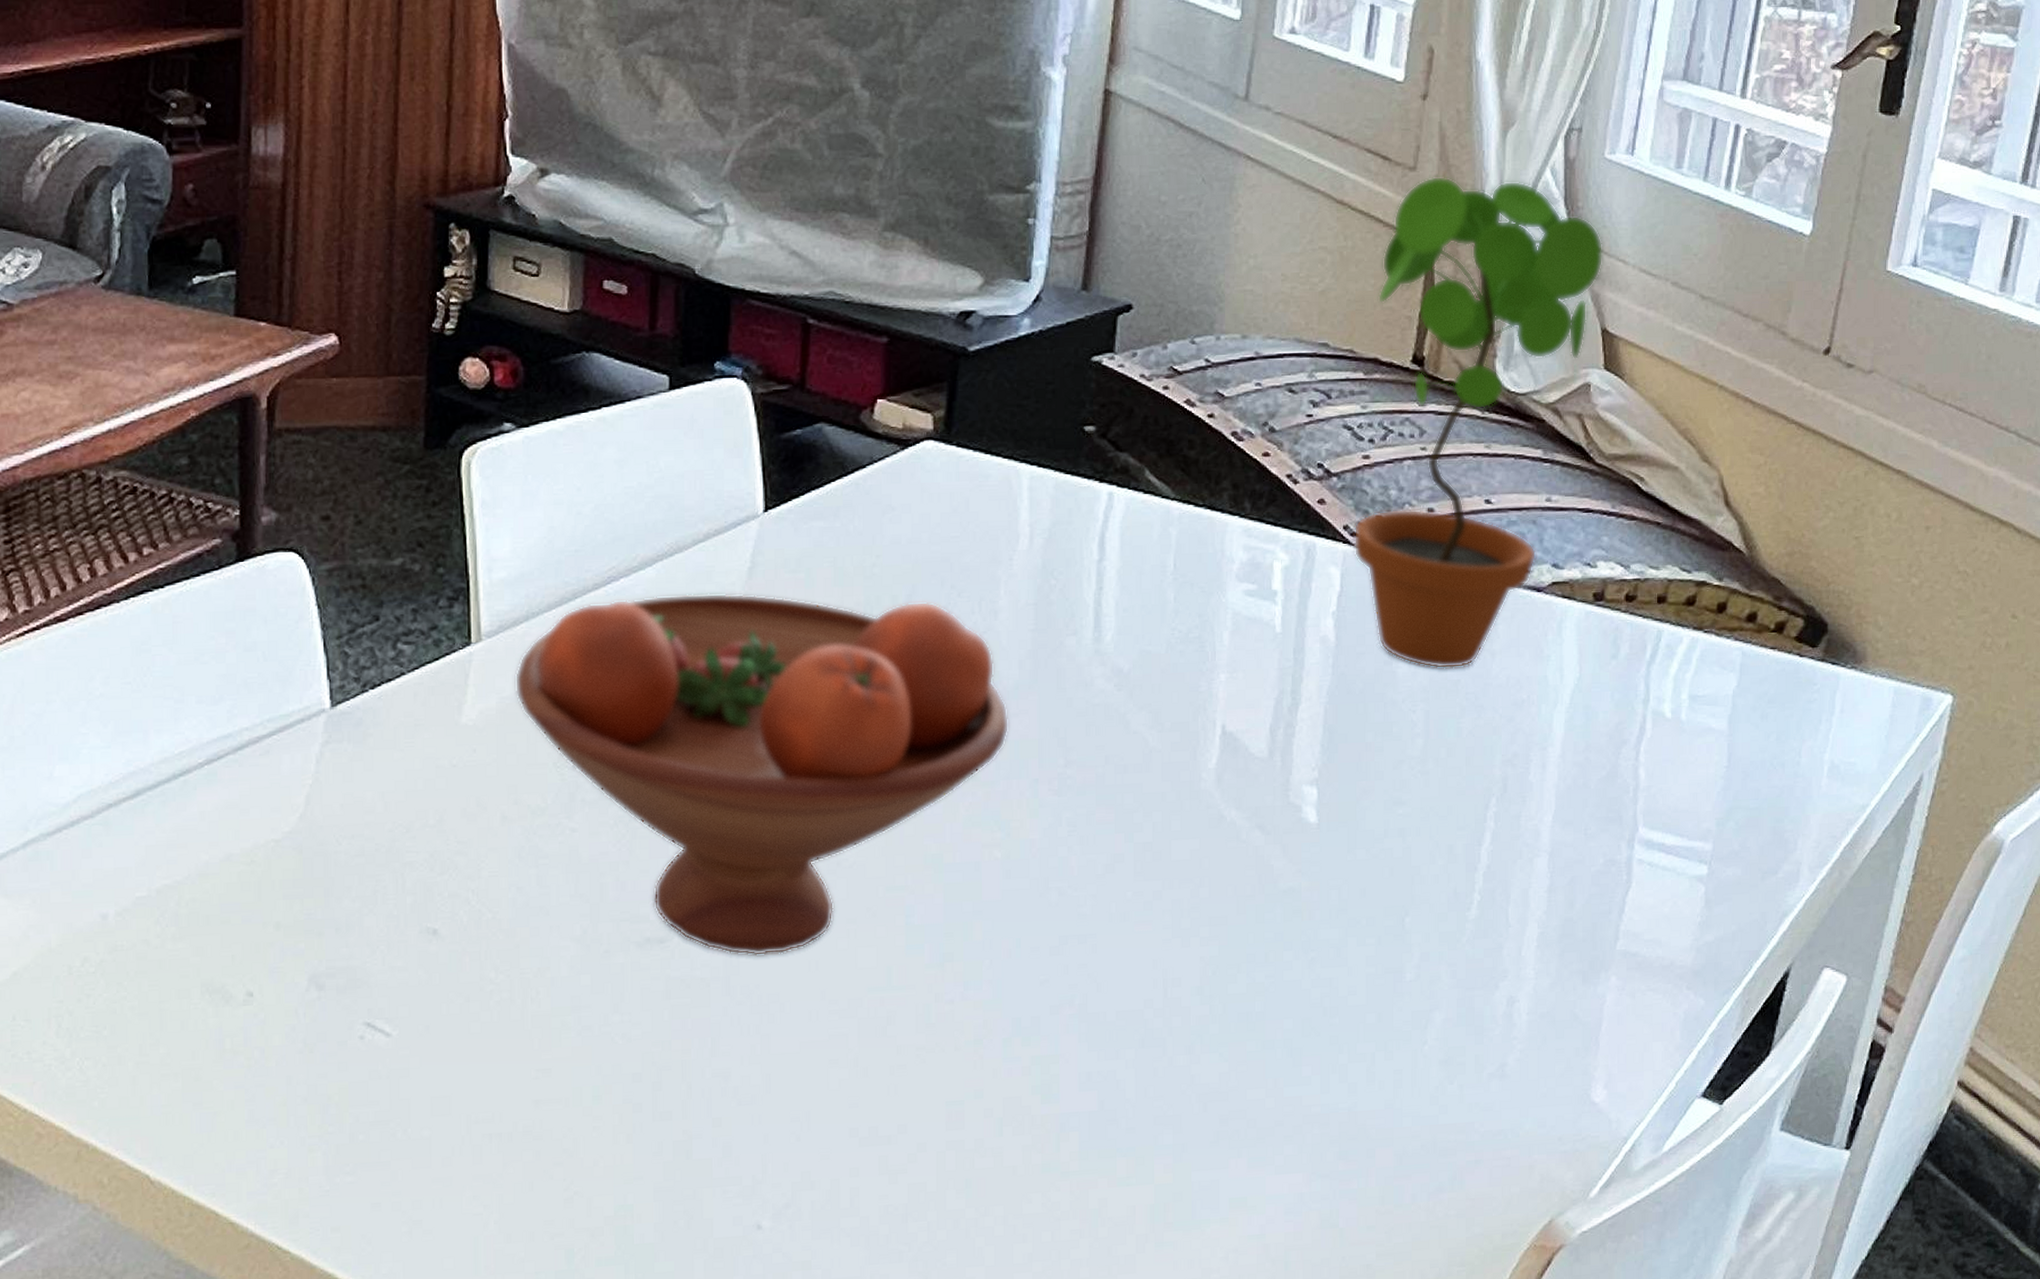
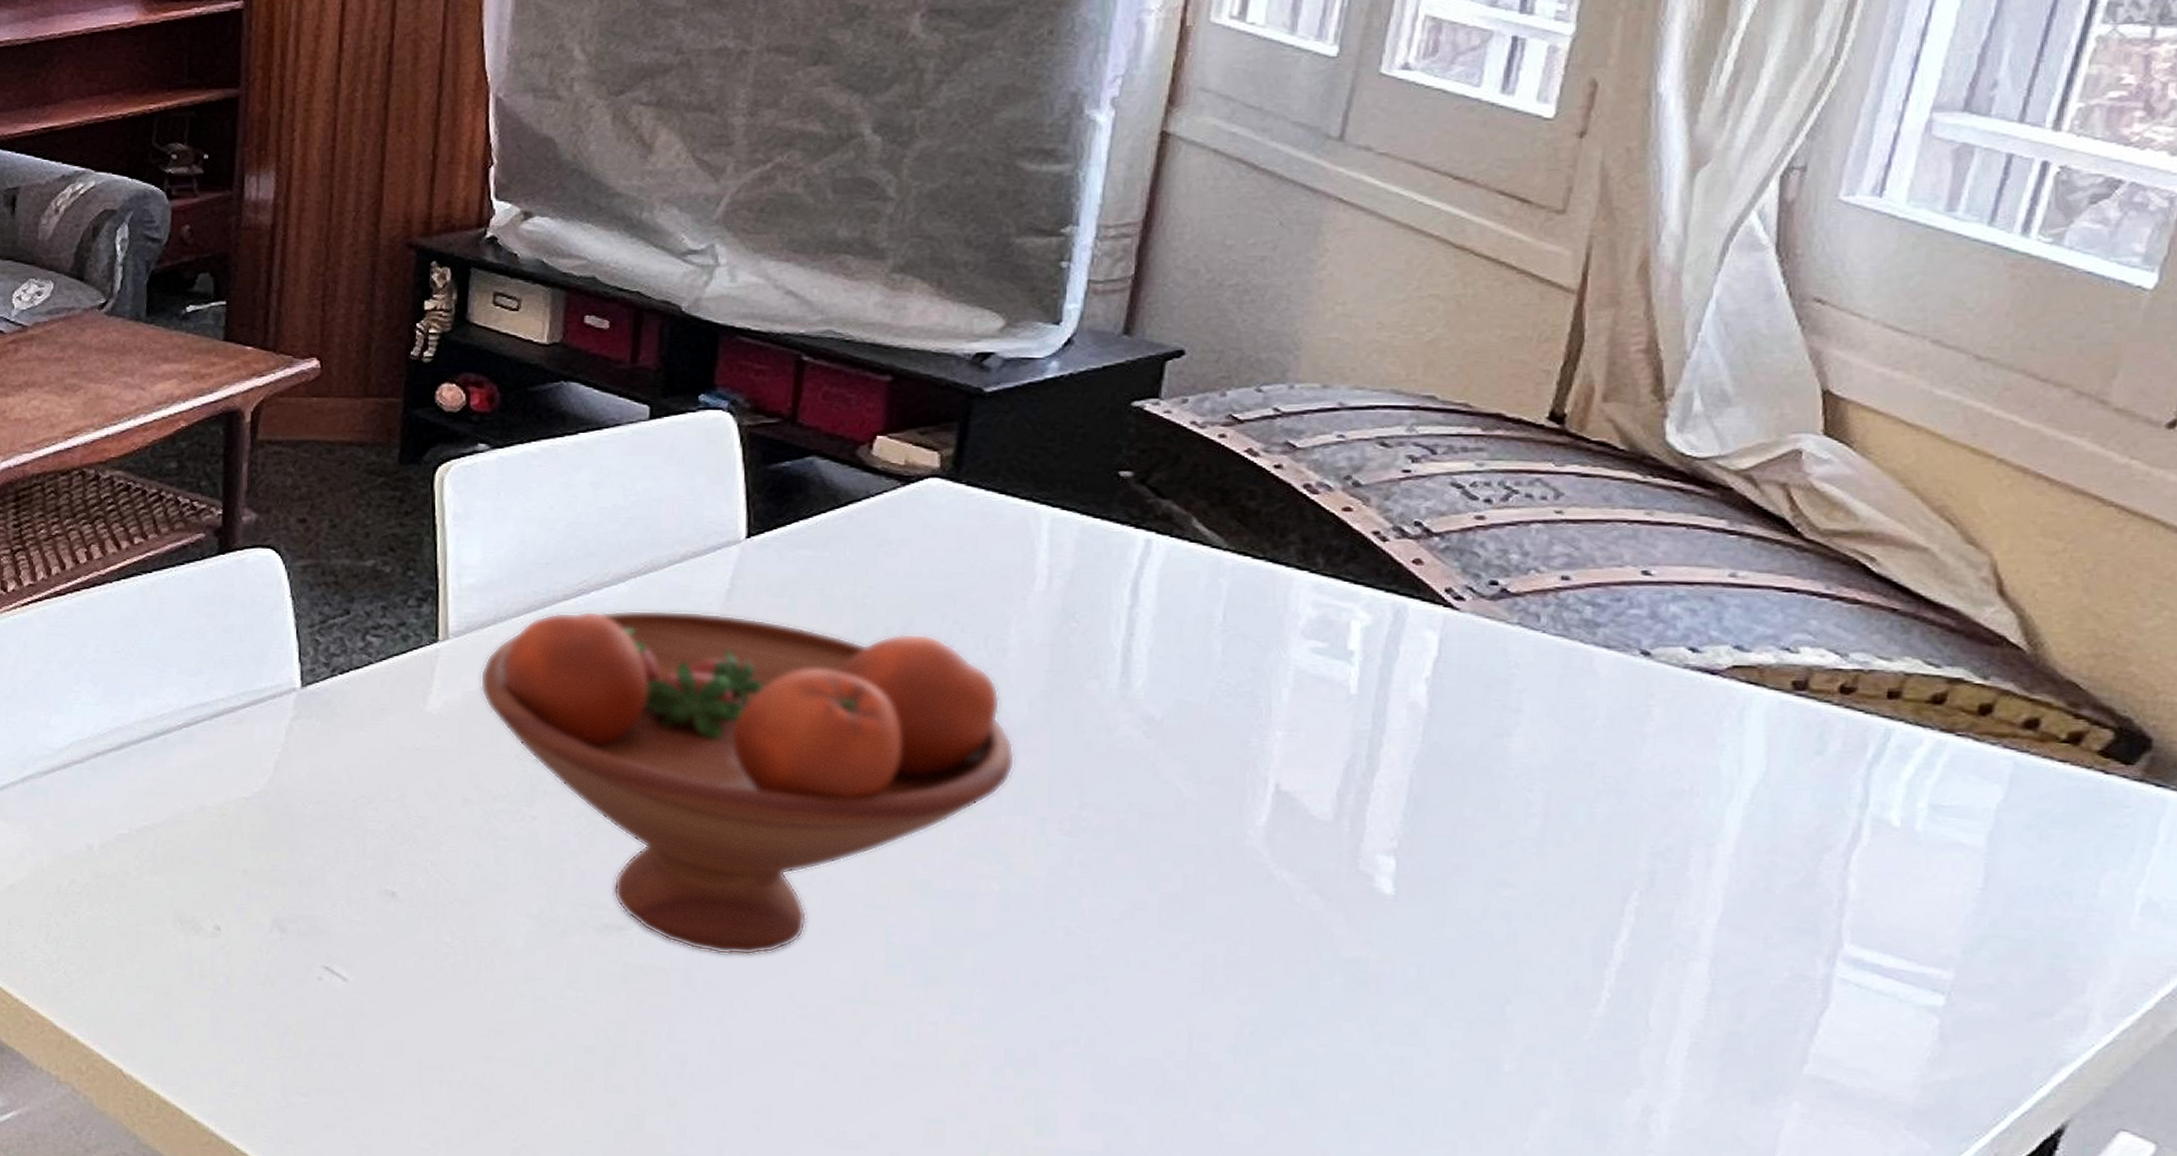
potted plant: present [1354,176,1603,669] -> none [1457,219,1831,749]

